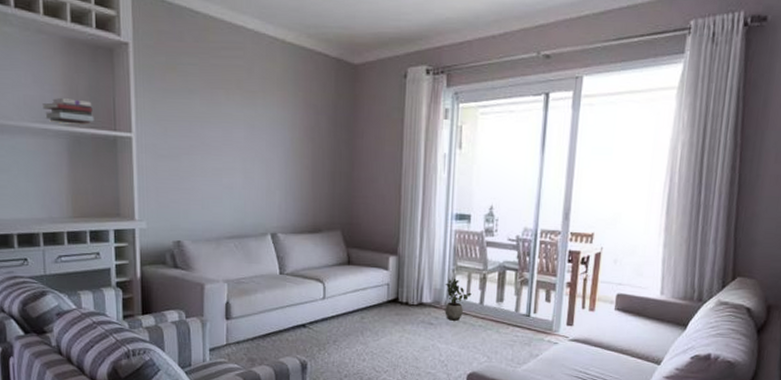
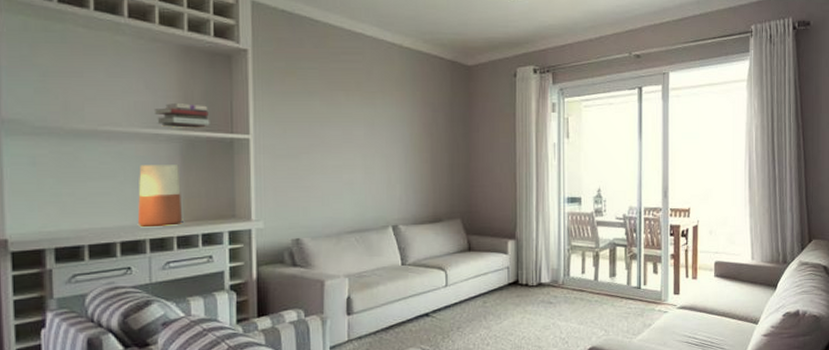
vase: none [30,160,71,221] -> present [137,165,182,227]
potted plant: present [444,278,472,321] -> none [561,257,586,298]

